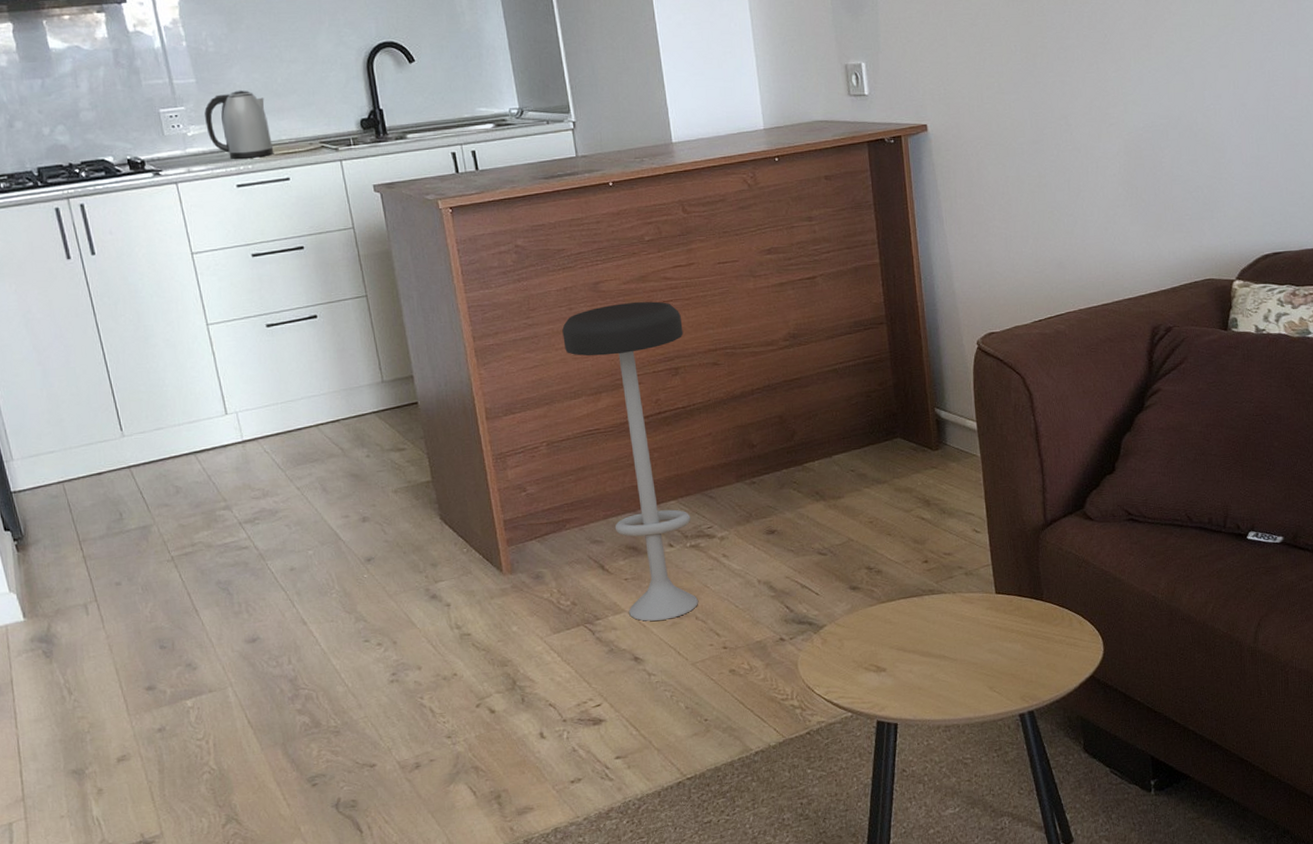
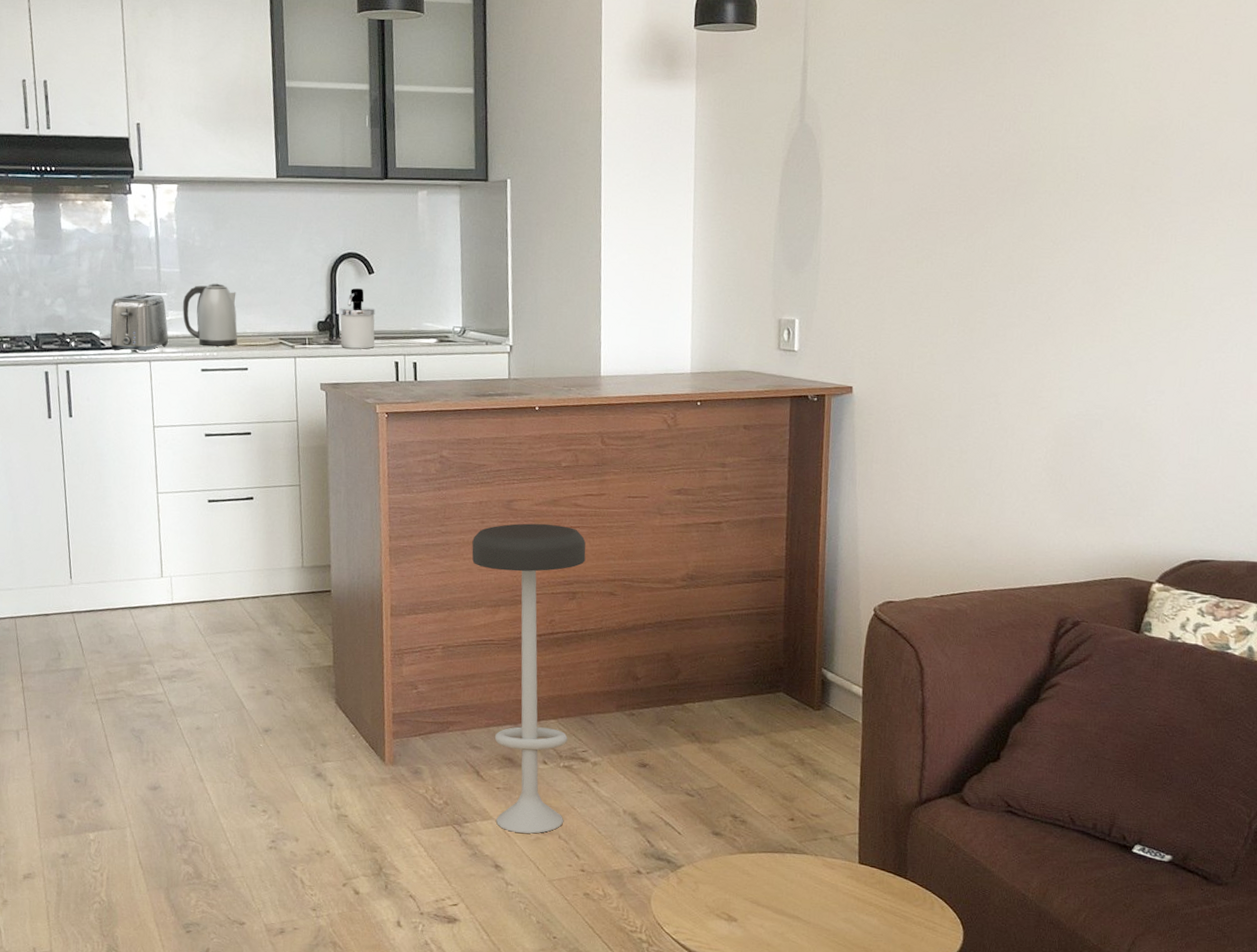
toaster: none [121,109,195,177] -> present [110,293,169,352]
soap dispenser: none [382,79,427,144] -> present [339,288,376,349]

